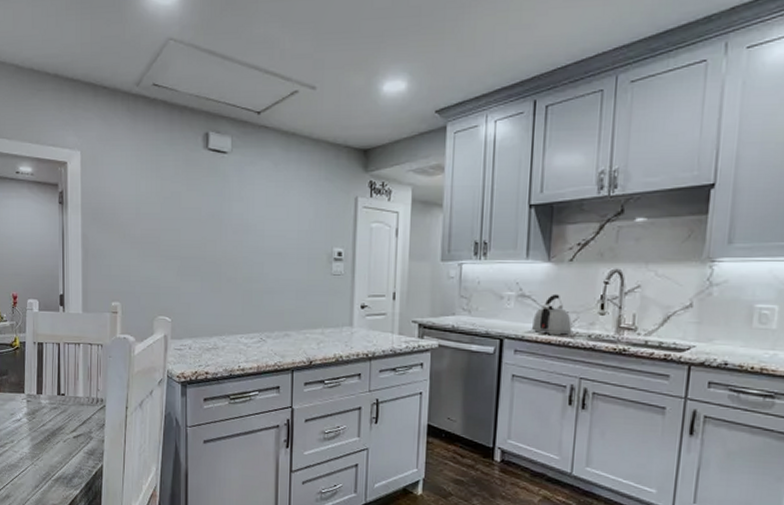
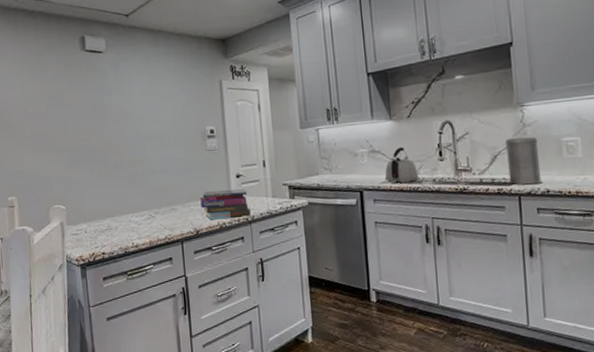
books: none [318,319,372,353] -> present [200,188,251,220]
canister: none [680,298,725,356] -> present [505,137,542,186]

